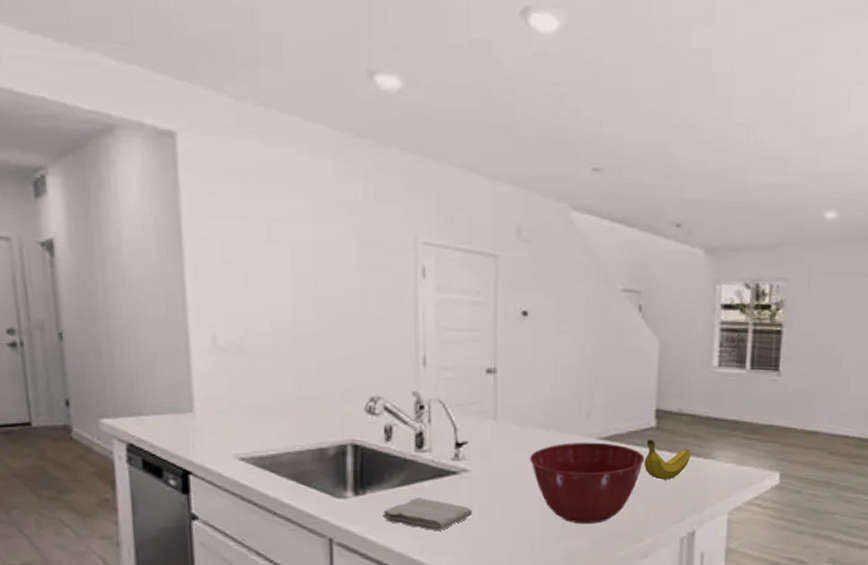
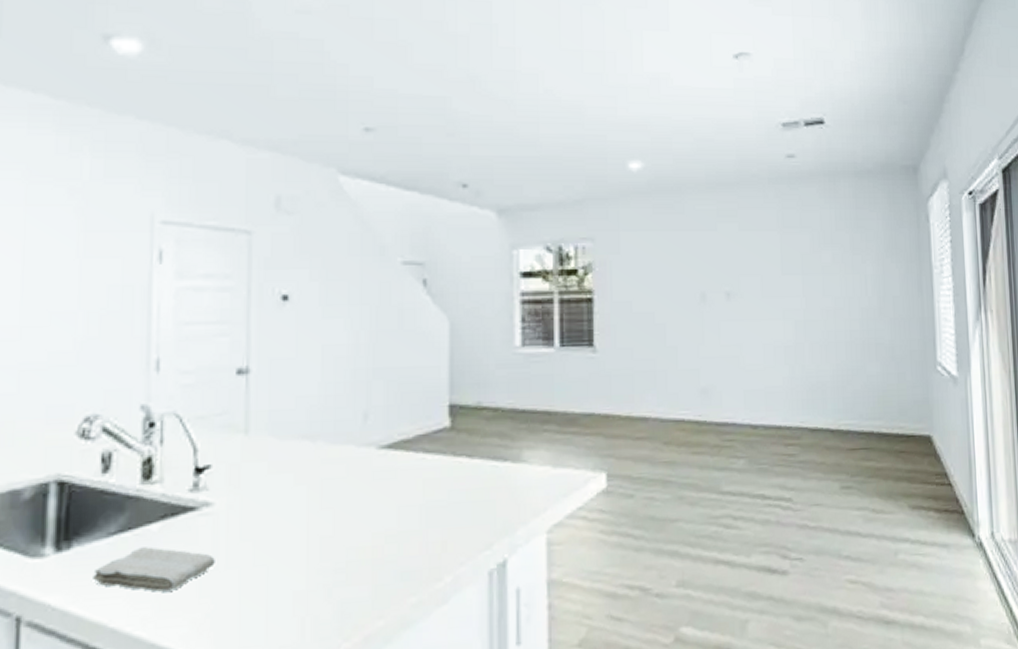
mixing bowl: present [529,442,645,524] -> none [291,452,438,565]
fruit: present [644,439,691,480] -> none [438,443,496,495]

